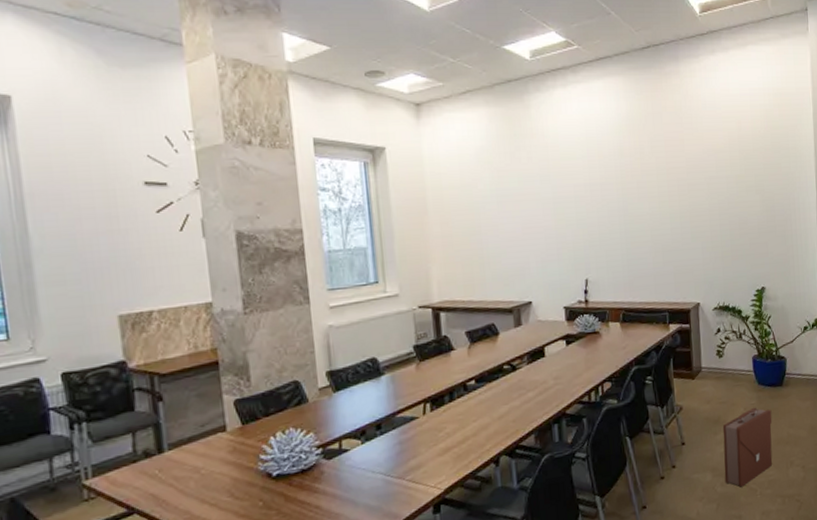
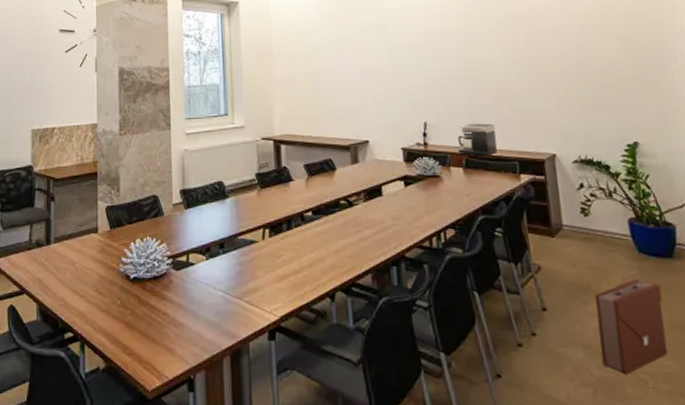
coffee maker: none [616,277,651,309] -> present [458,123,497,156]

